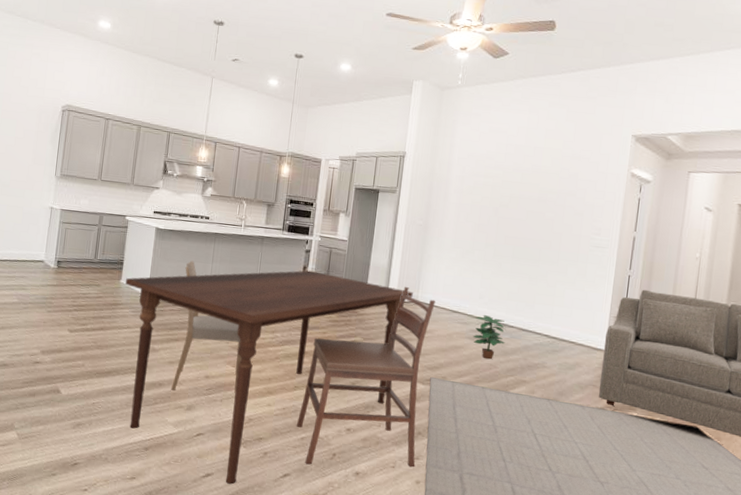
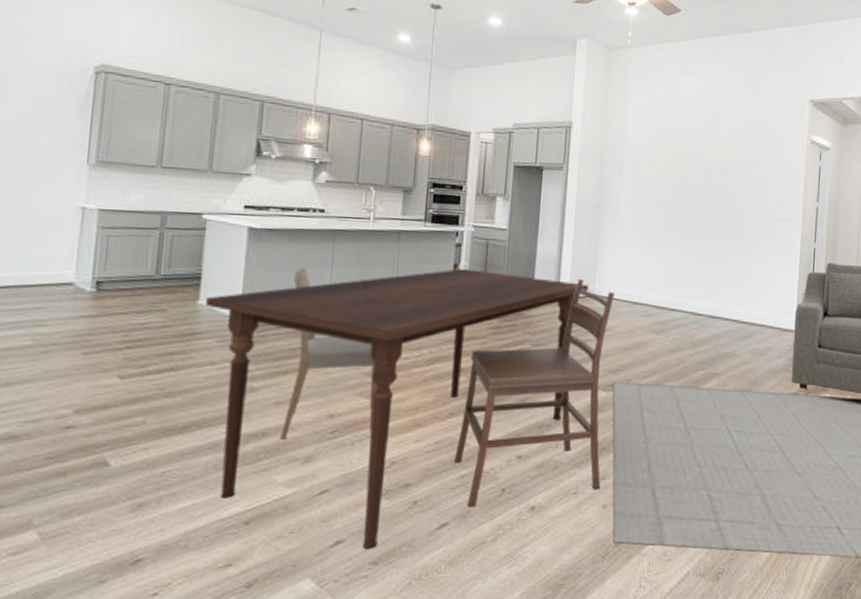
potted plant: present [472,315,506,359] -> none [657,304,694,353]

